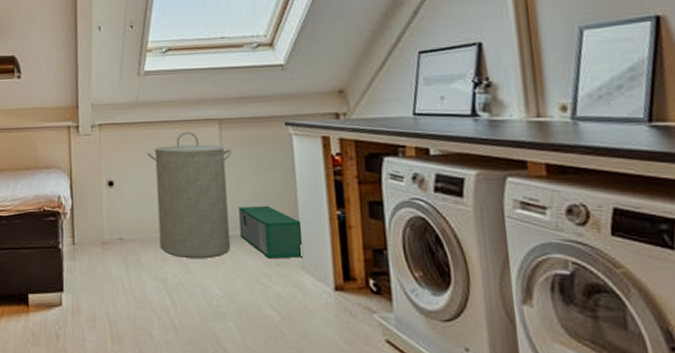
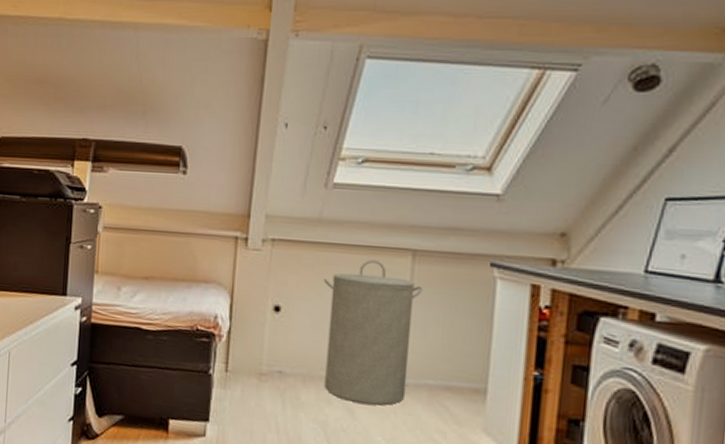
storage bin: present [239,205,304,259] -> none [418,353,491,418]

